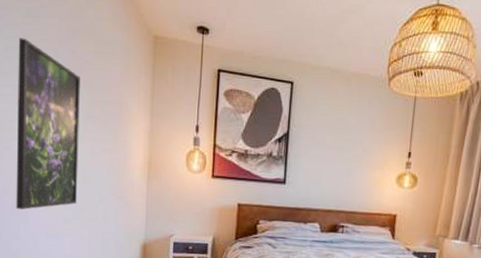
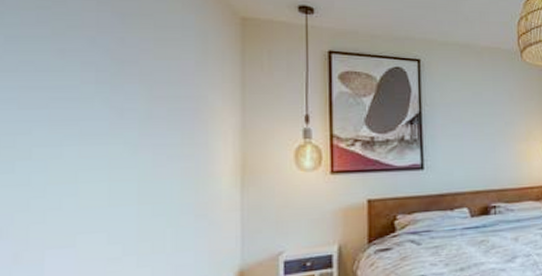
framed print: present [16,38,80,210] -> none [21,25,133,258]

